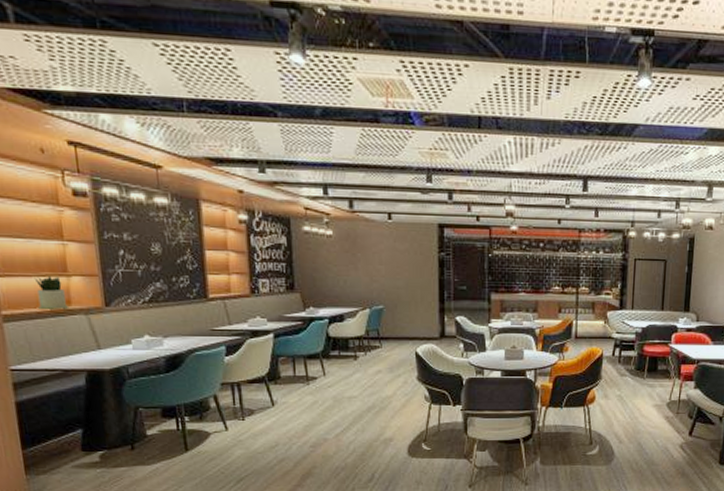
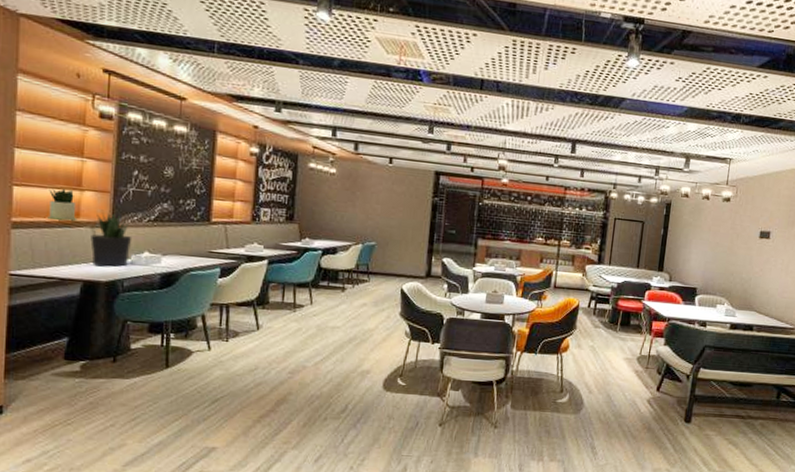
planter: none [86,298,130,354] -> present [90,212,132,267]

